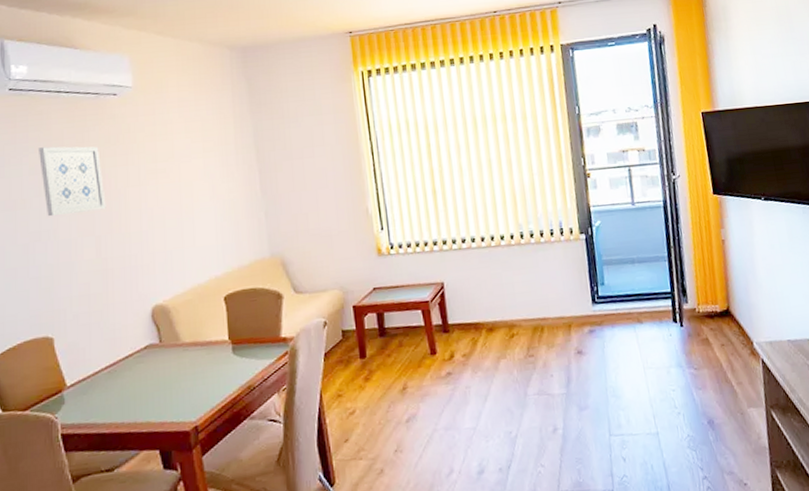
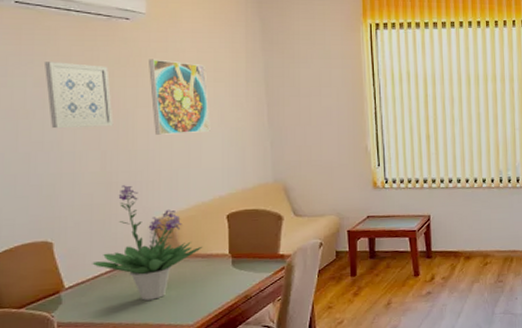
potted plant: none [92,271,201,397] -> present [92,185,203,301]
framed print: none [138,133,202,215] -> present [149,59,210,135]

